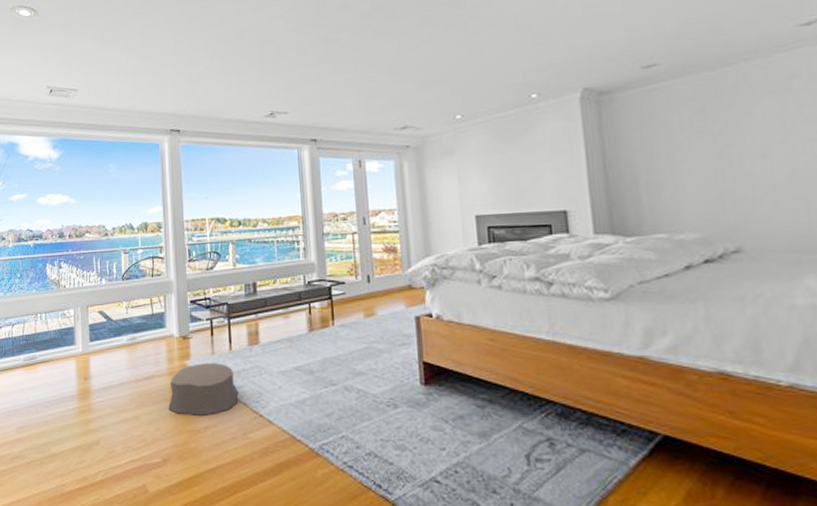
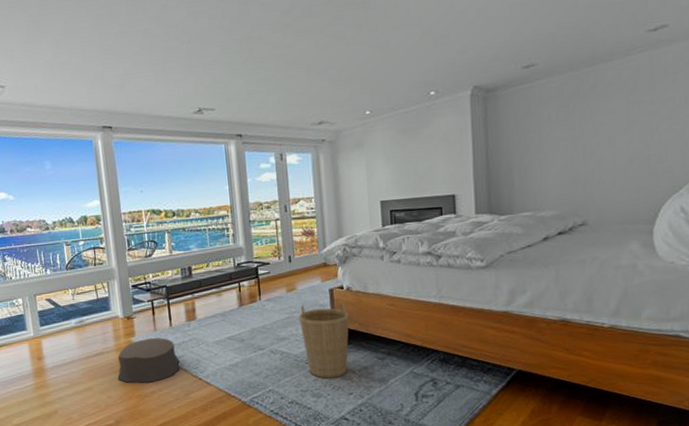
basket: none [378,333,441,427] -> present [298,302,350,379]

